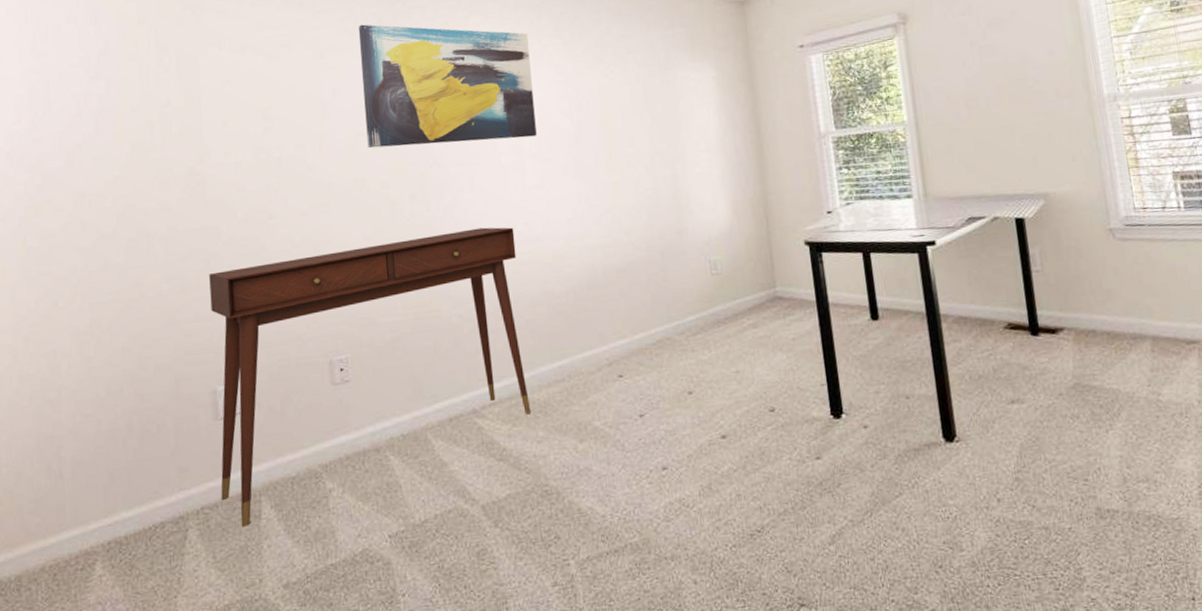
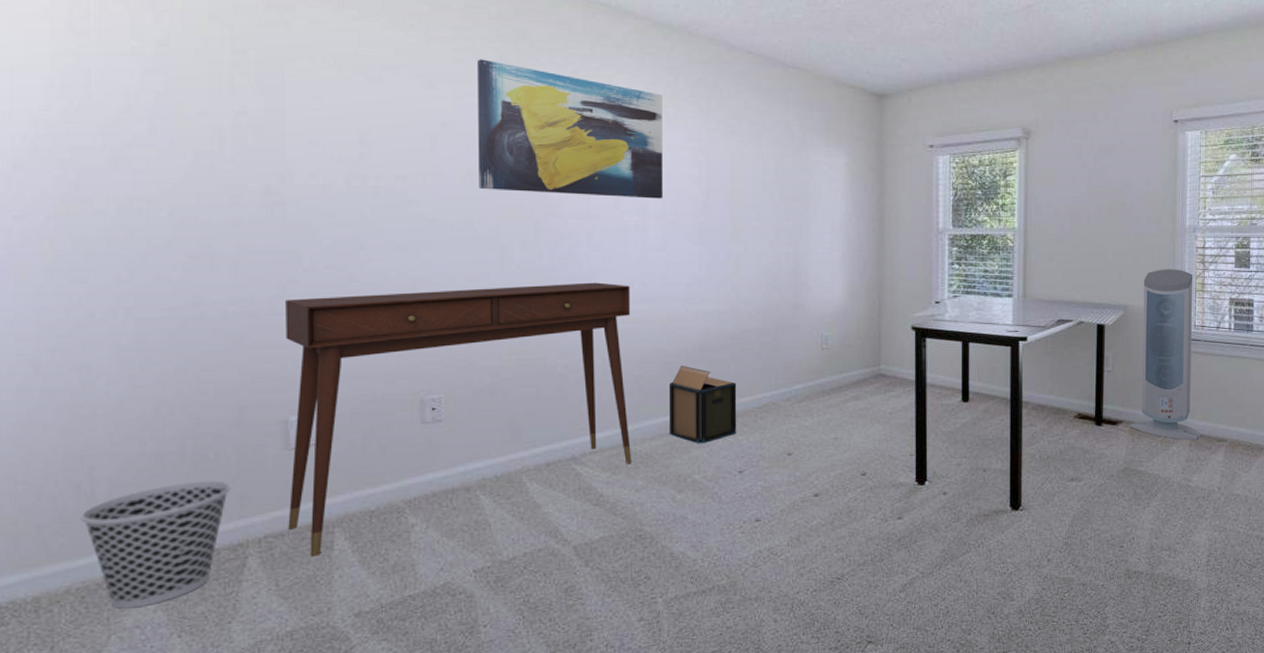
wastebasket: none [51,454,171,586] -> present [80,480,230,610]
cardboard box: none [560,305,633,388] -> present [668,365,737,444]
air purifier: none [1063,145,1166,346] -> present [1129,269,1202,440]

